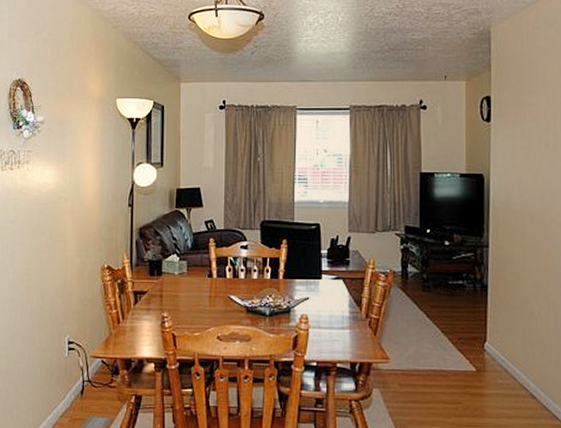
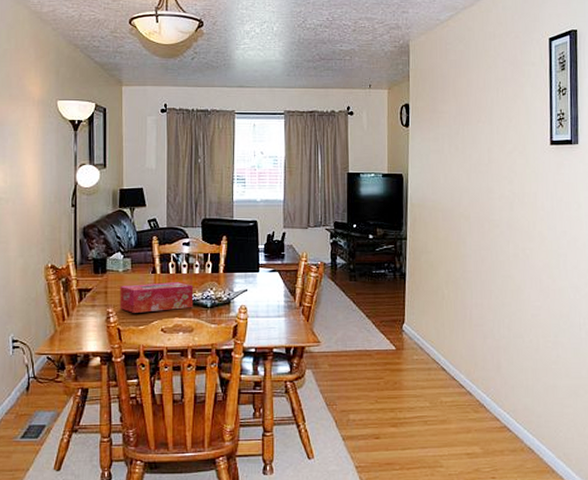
tissue box: none [175,287,252,319] -> present [120,282,194,313]

